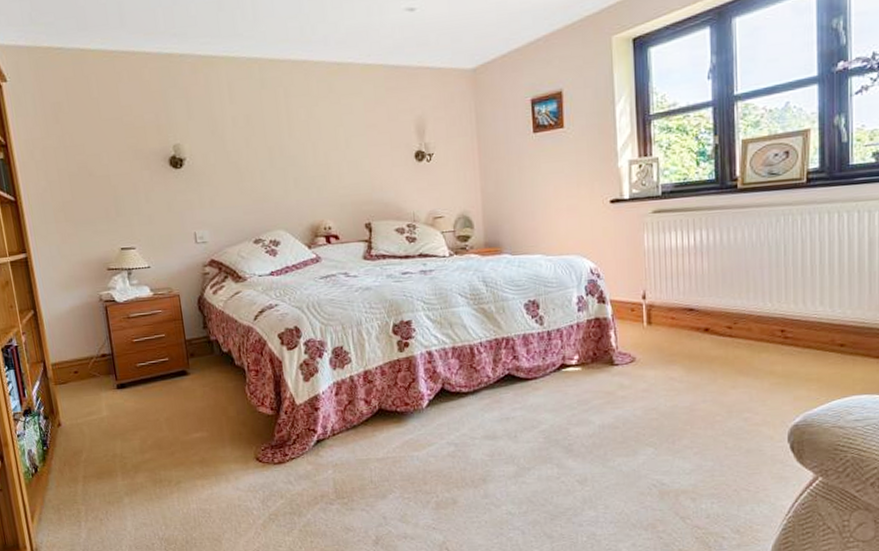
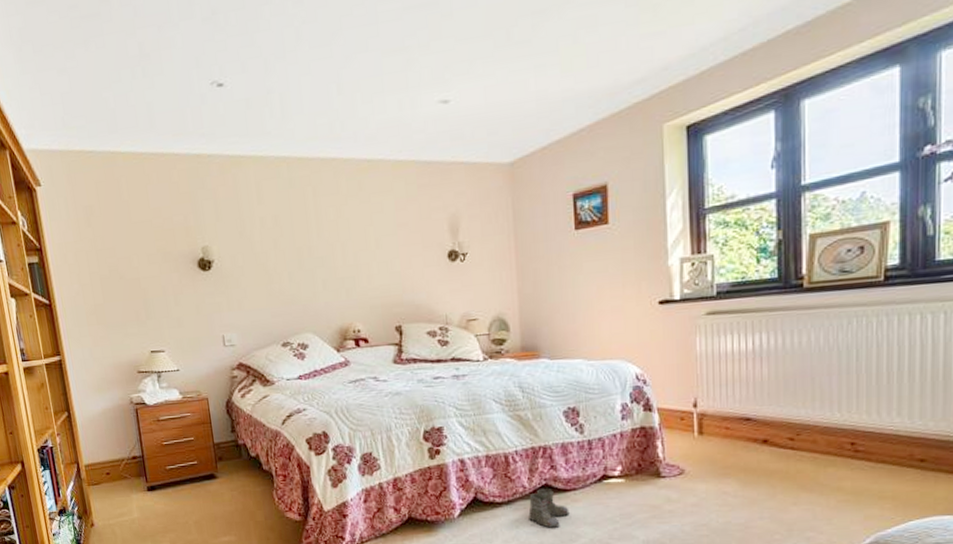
boots: none [493,378,531,416] -> present [528,489,570,528]

